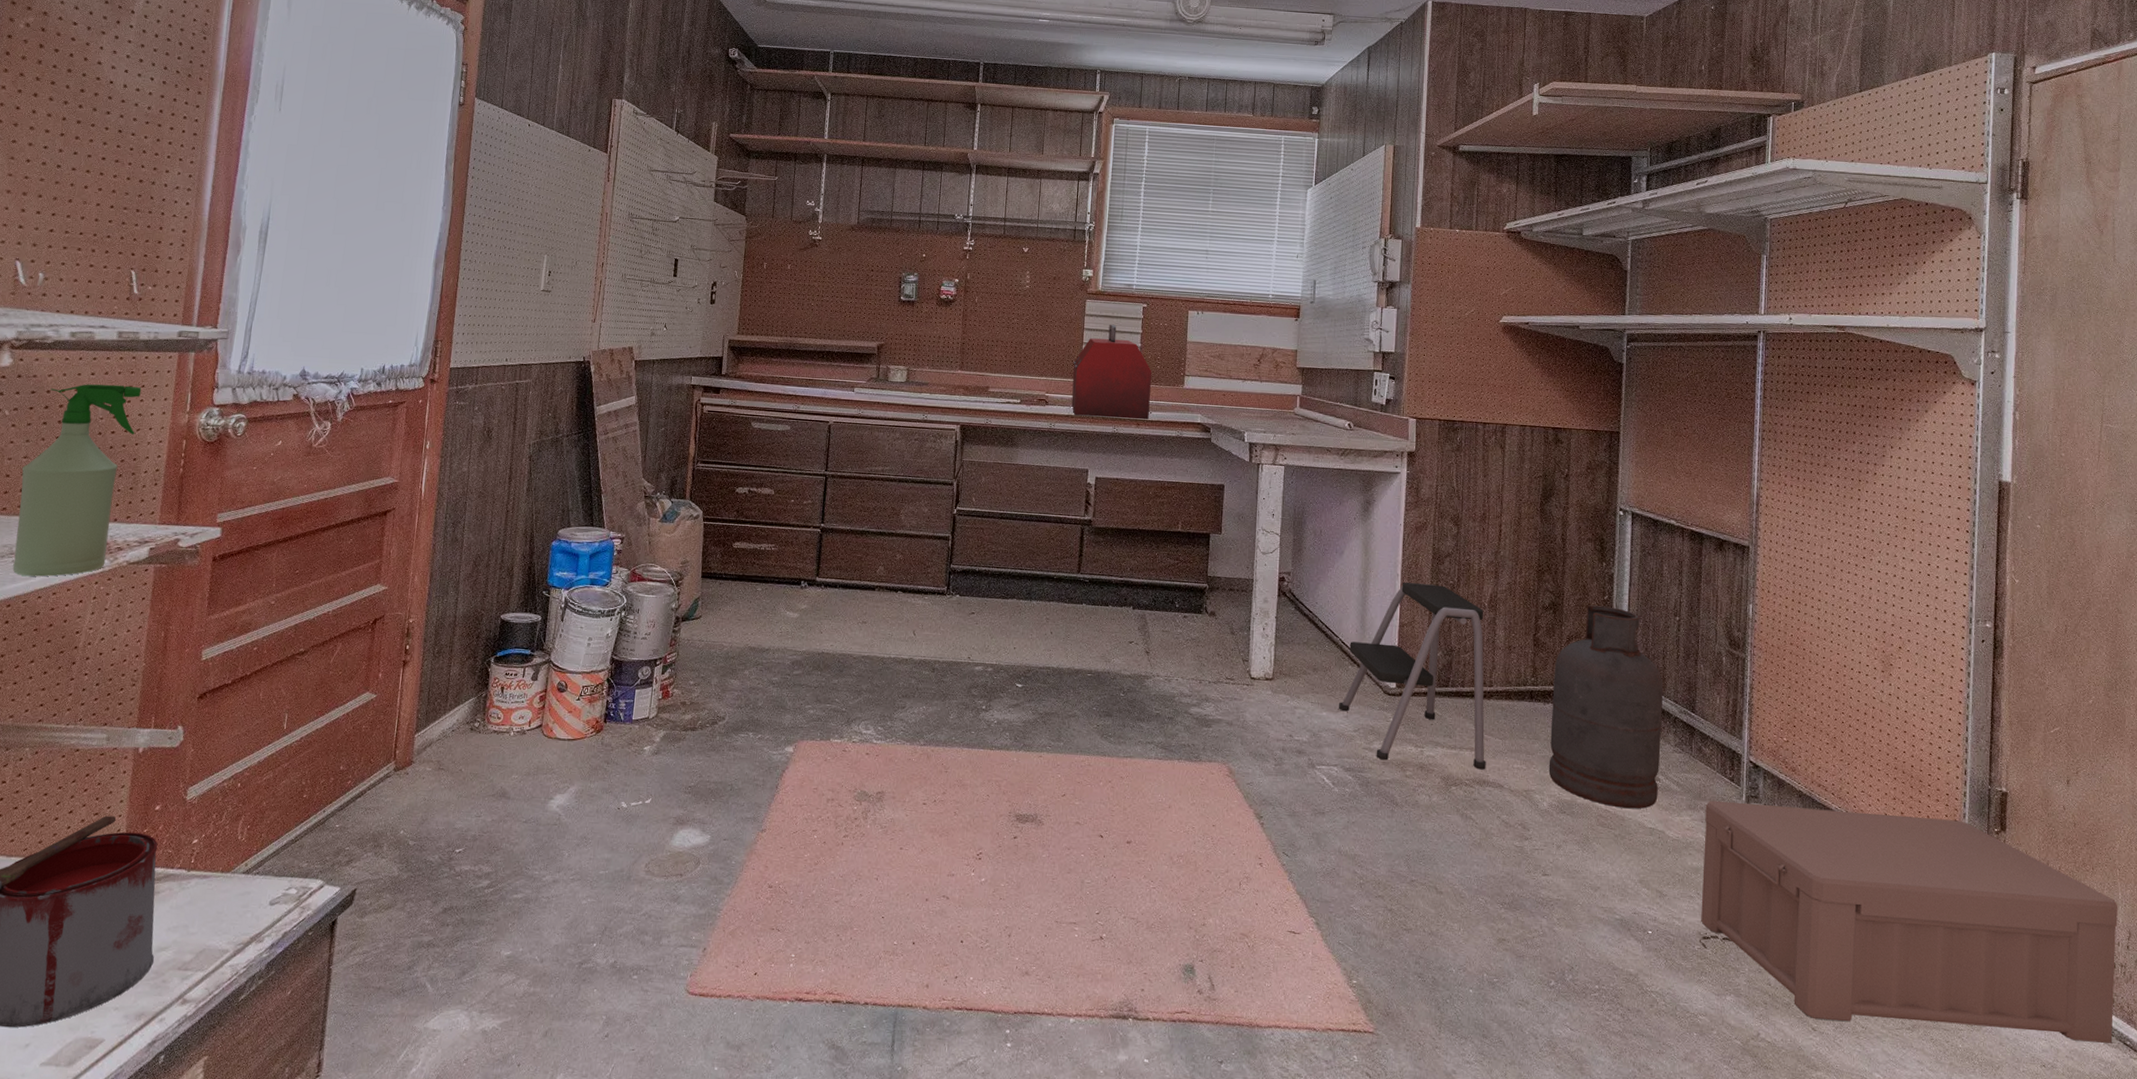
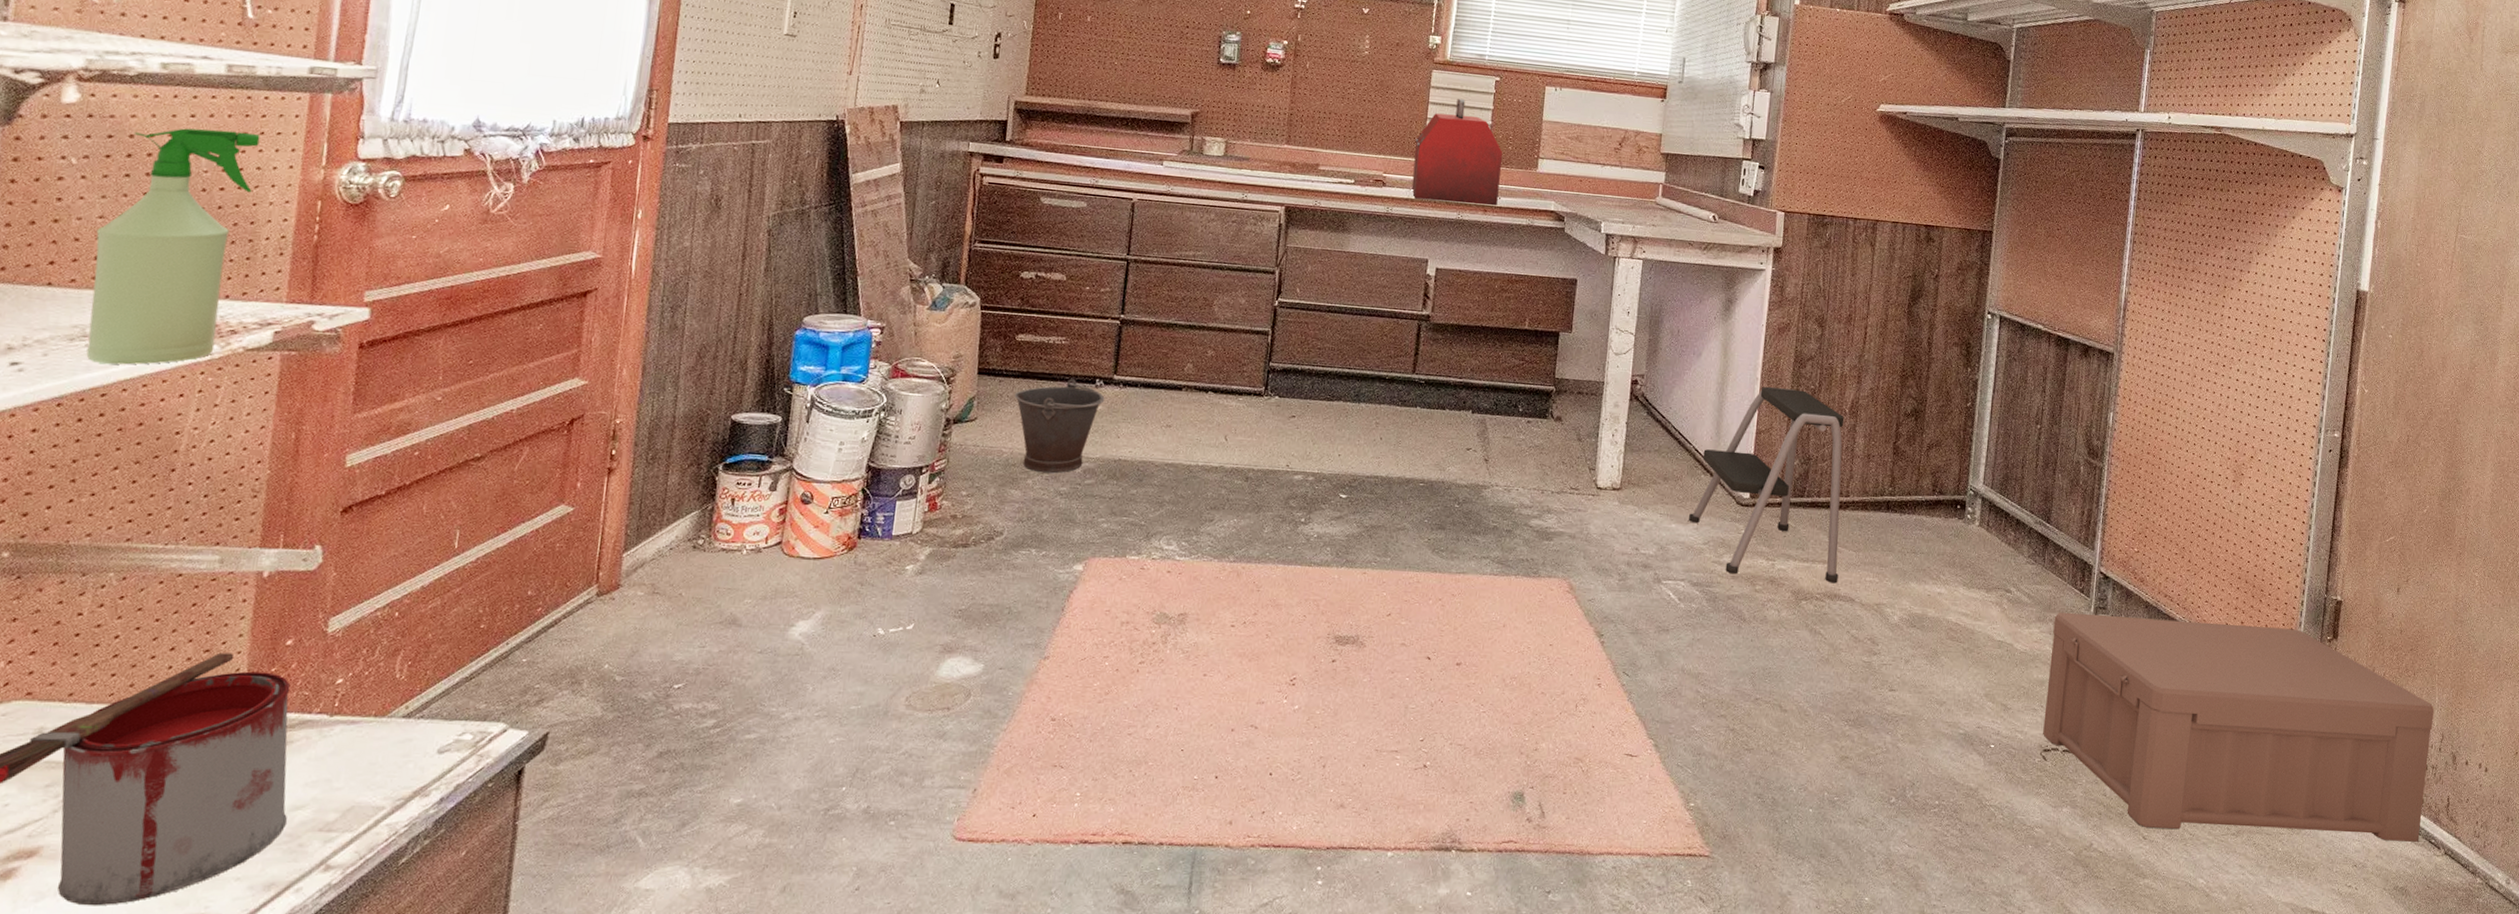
bucket: none [732,581,809,665] -> present [1014,379,1105,473]
gas cylinder: present [1548,605,1664,809] -> none [1901,412,2021,622]

